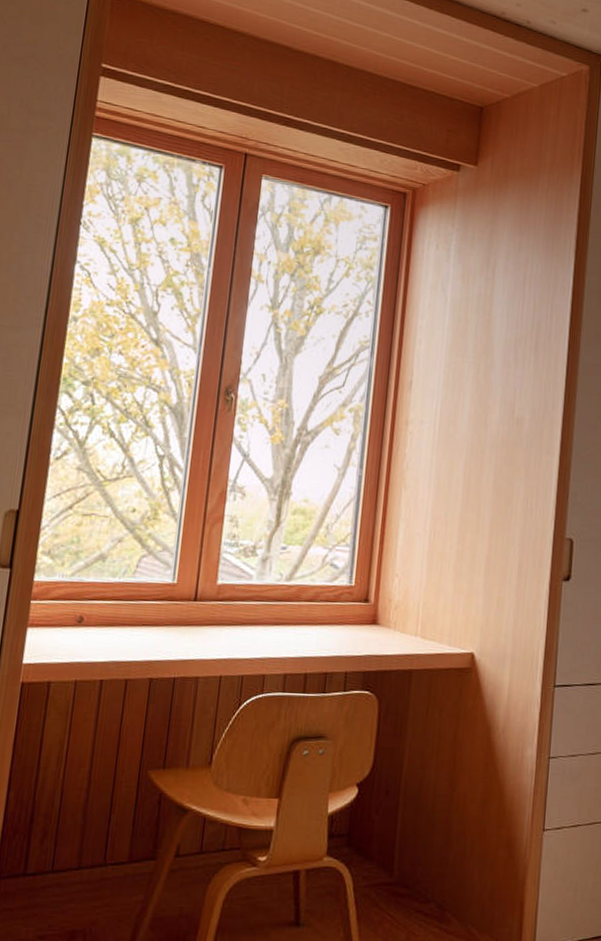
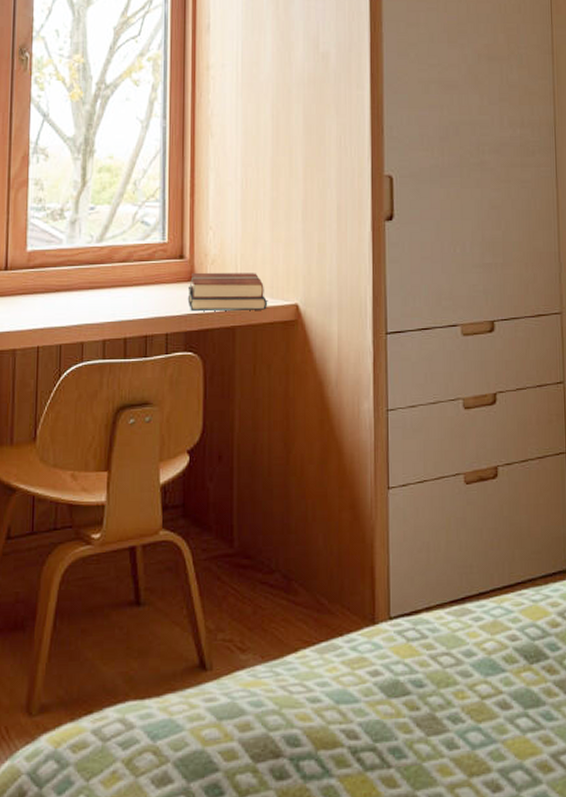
books: none [369,616,445,656] -> present [187,272,267,311]

